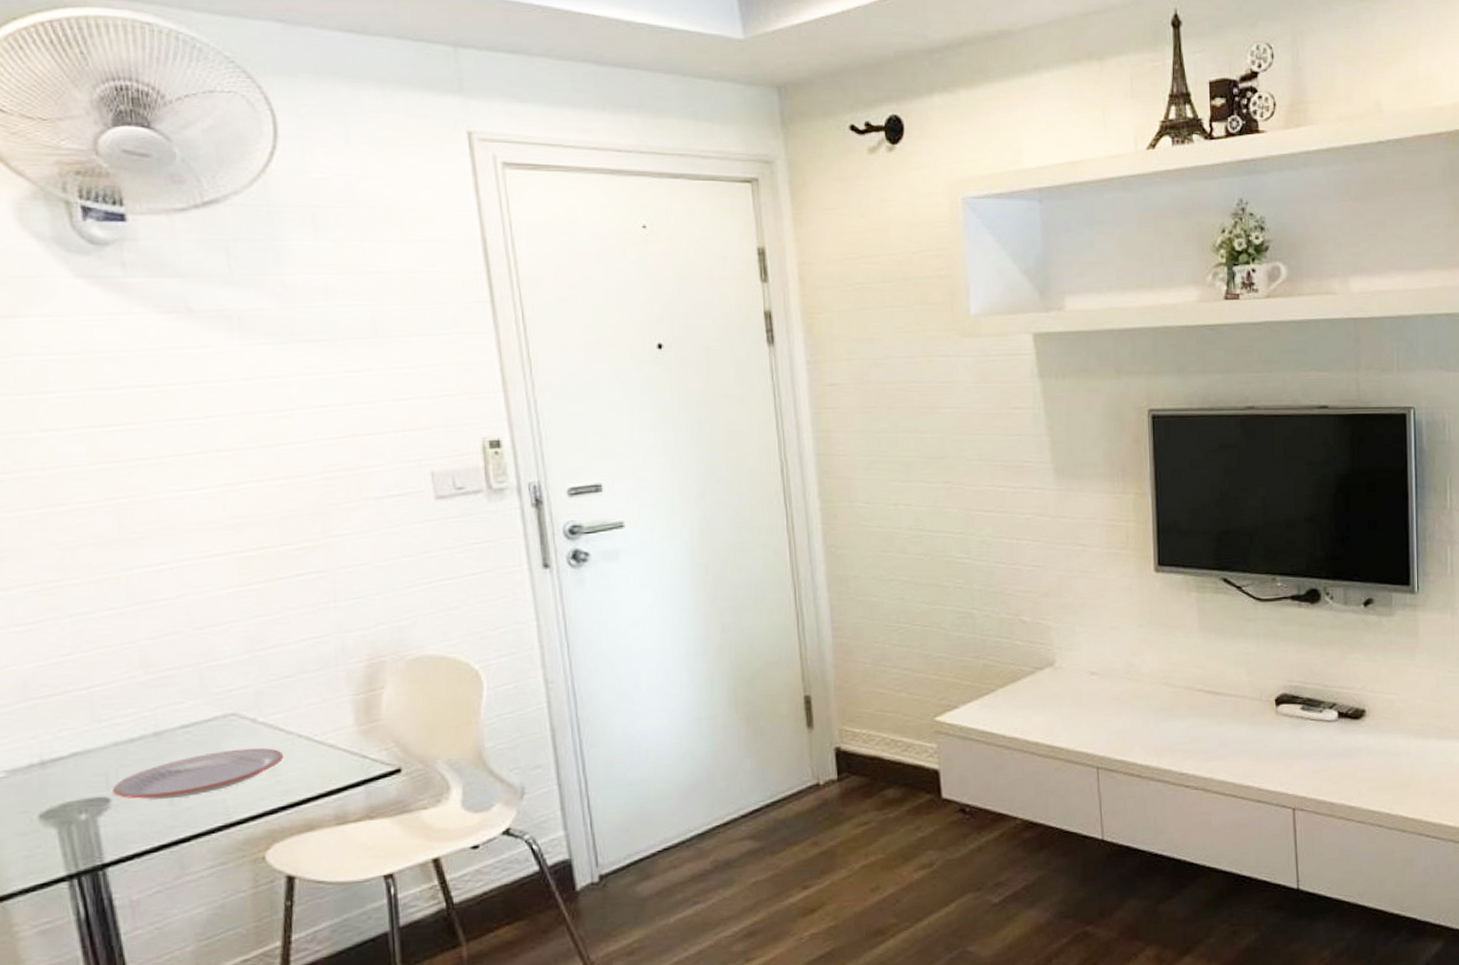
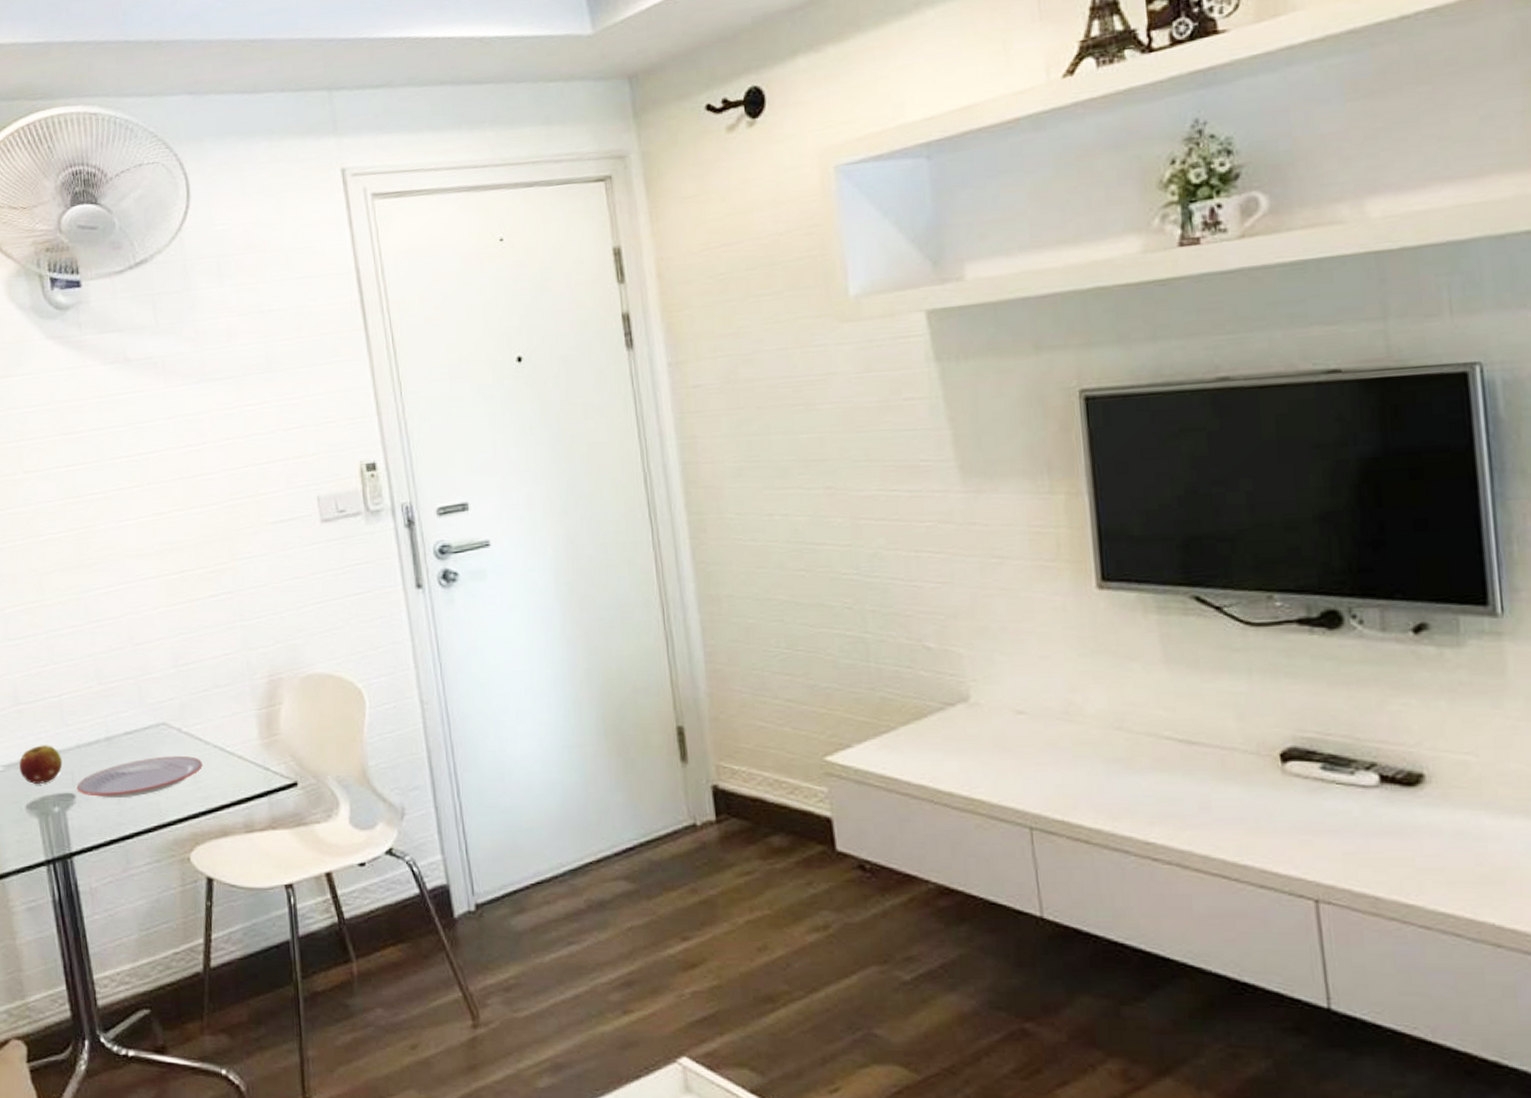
fruit: none [28,744,93,790] -> present [19,745,63,784]

